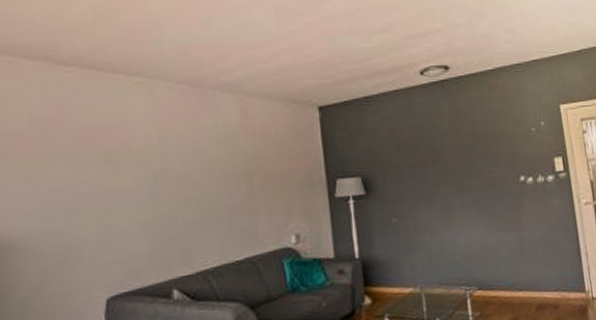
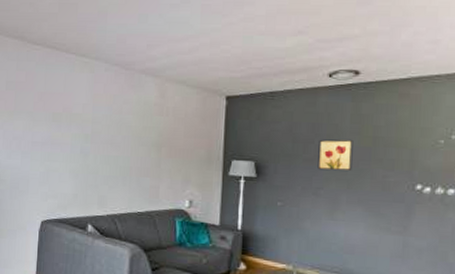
wall art: none [422,138,459,176] -> present [317,139,353,171]

